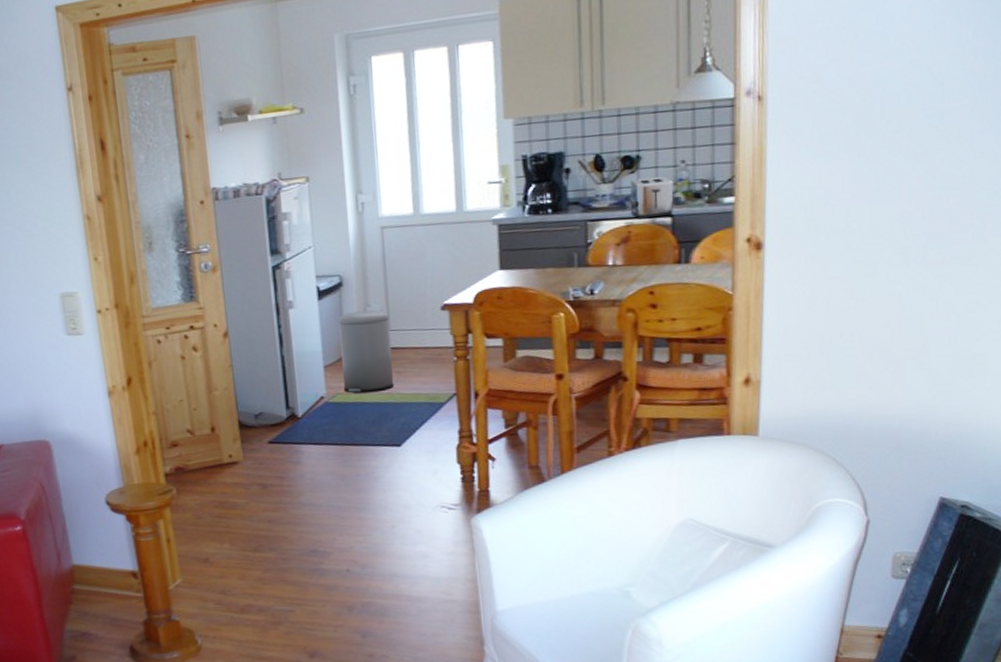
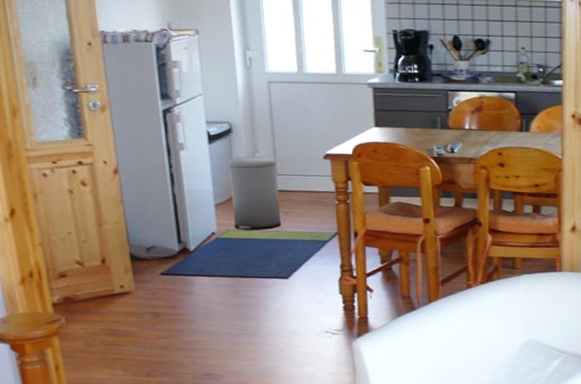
toaster: present [630,176,674,220] -> none [482,58,517,93]

